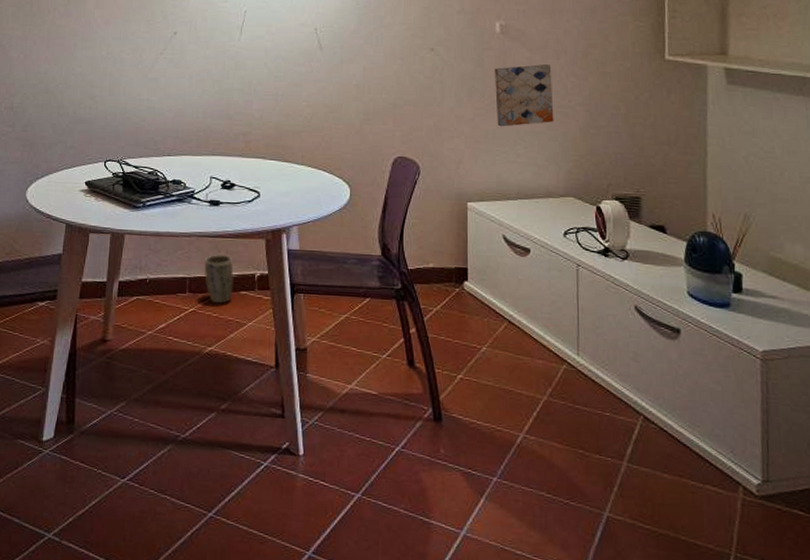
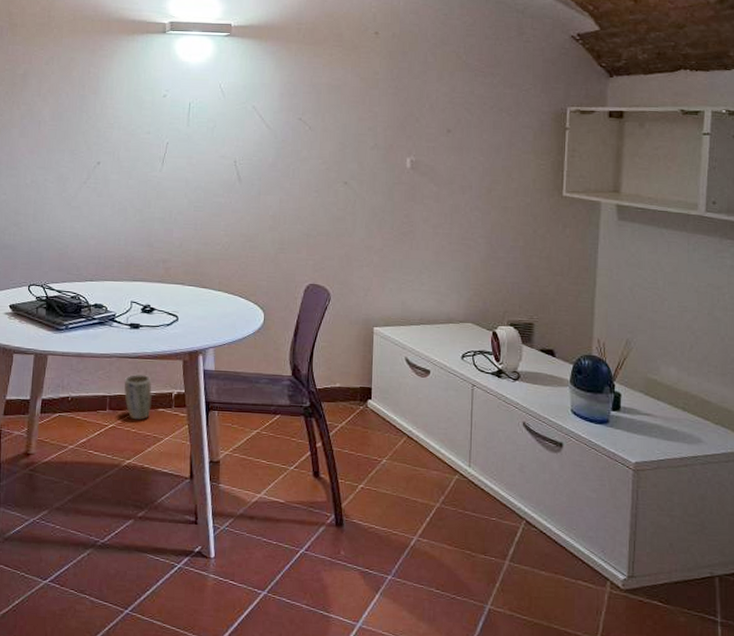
wall art: present [495,64,554,127] -> none [403,199,458,257]

